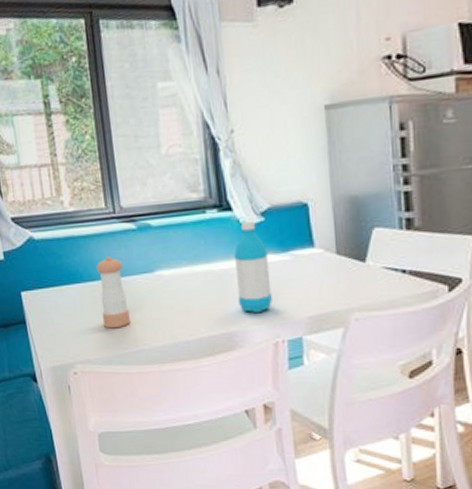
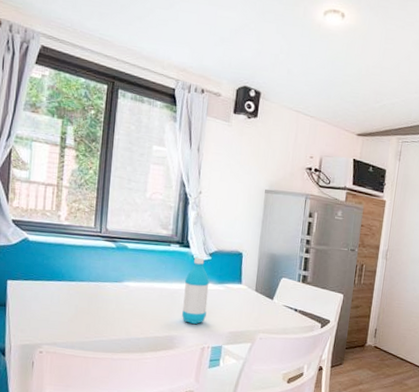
pepper shaker: present [96,257,130,329] -> none [74,265,98,321]

